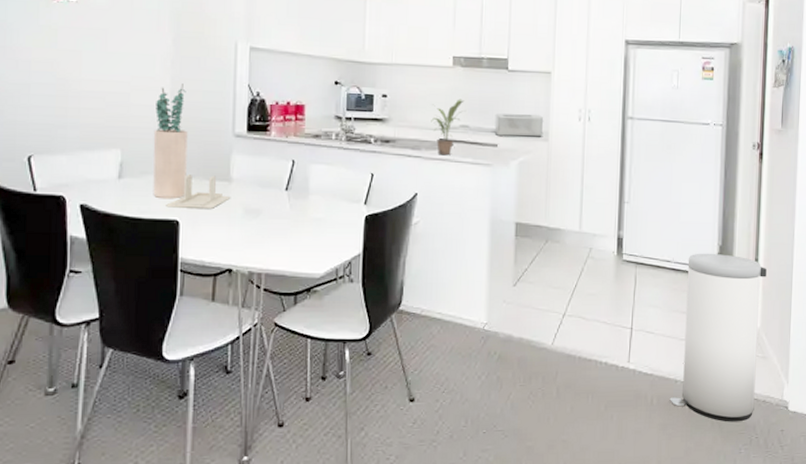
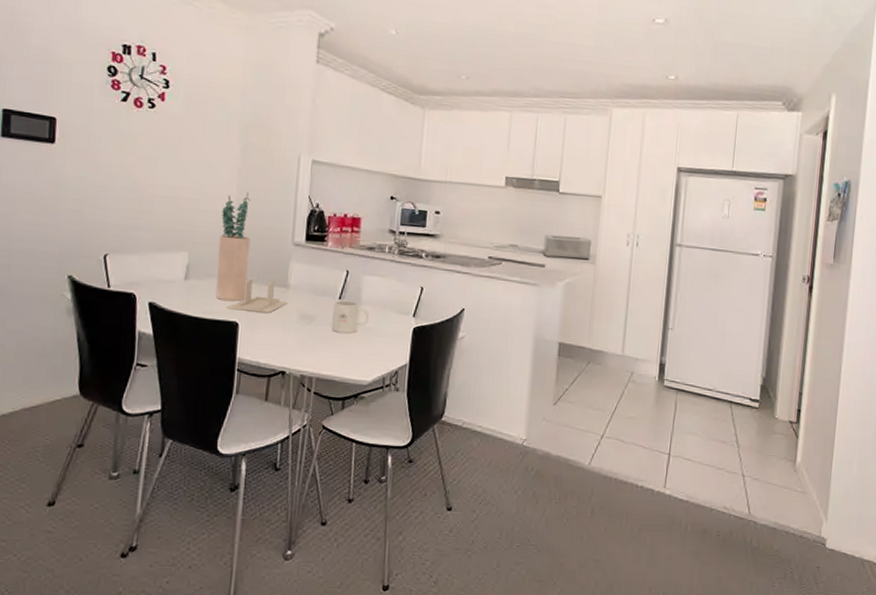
mug: none [279,191,318,225] -> present [331,300,369,333]
potted plant: present [431,99,465,156] -> none [481,218,515,274]
pedal bin: present [669,253,767,422] -> none [704,383,811,555]

